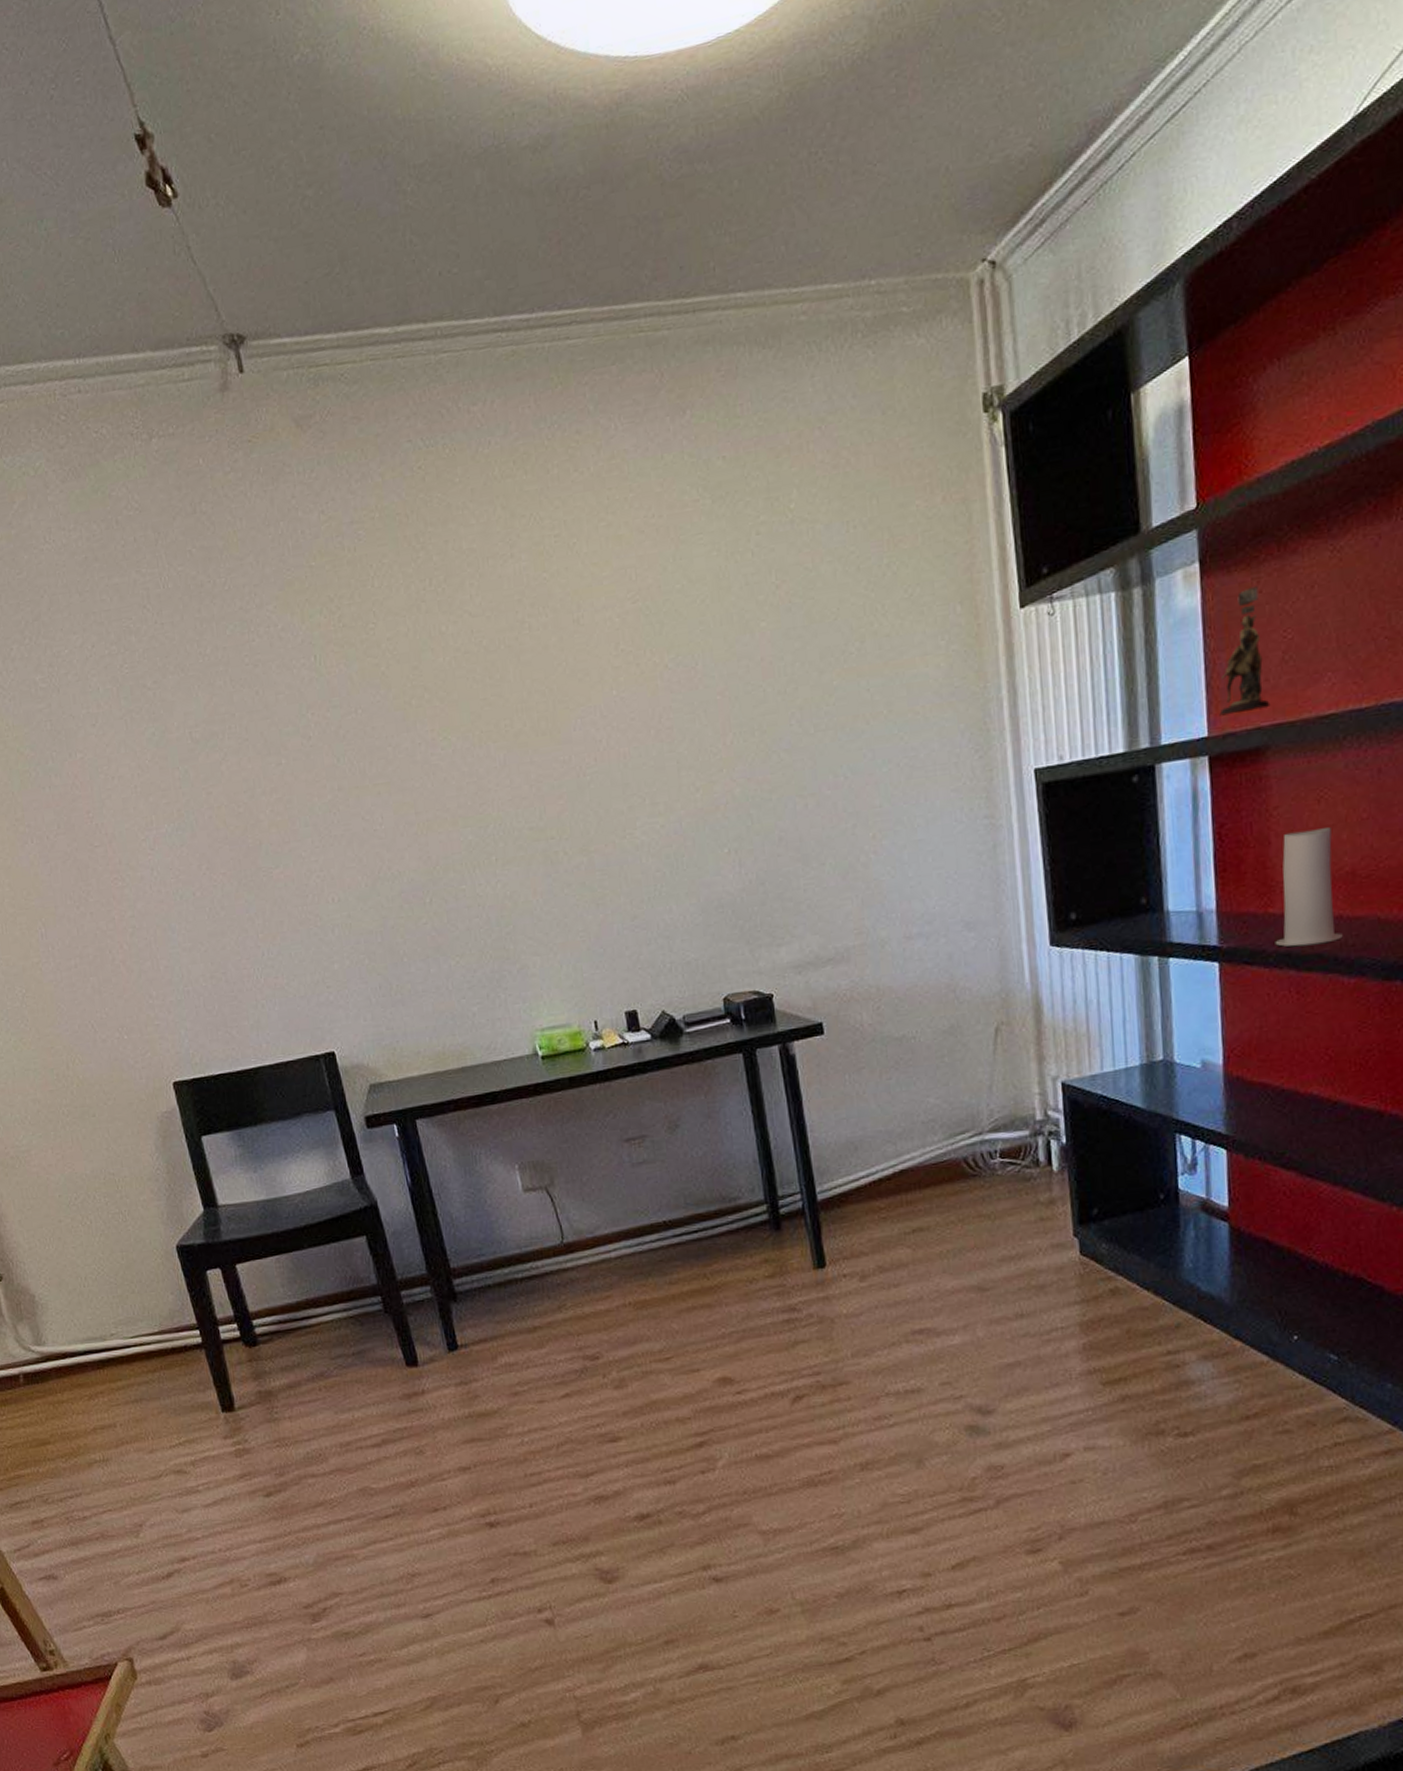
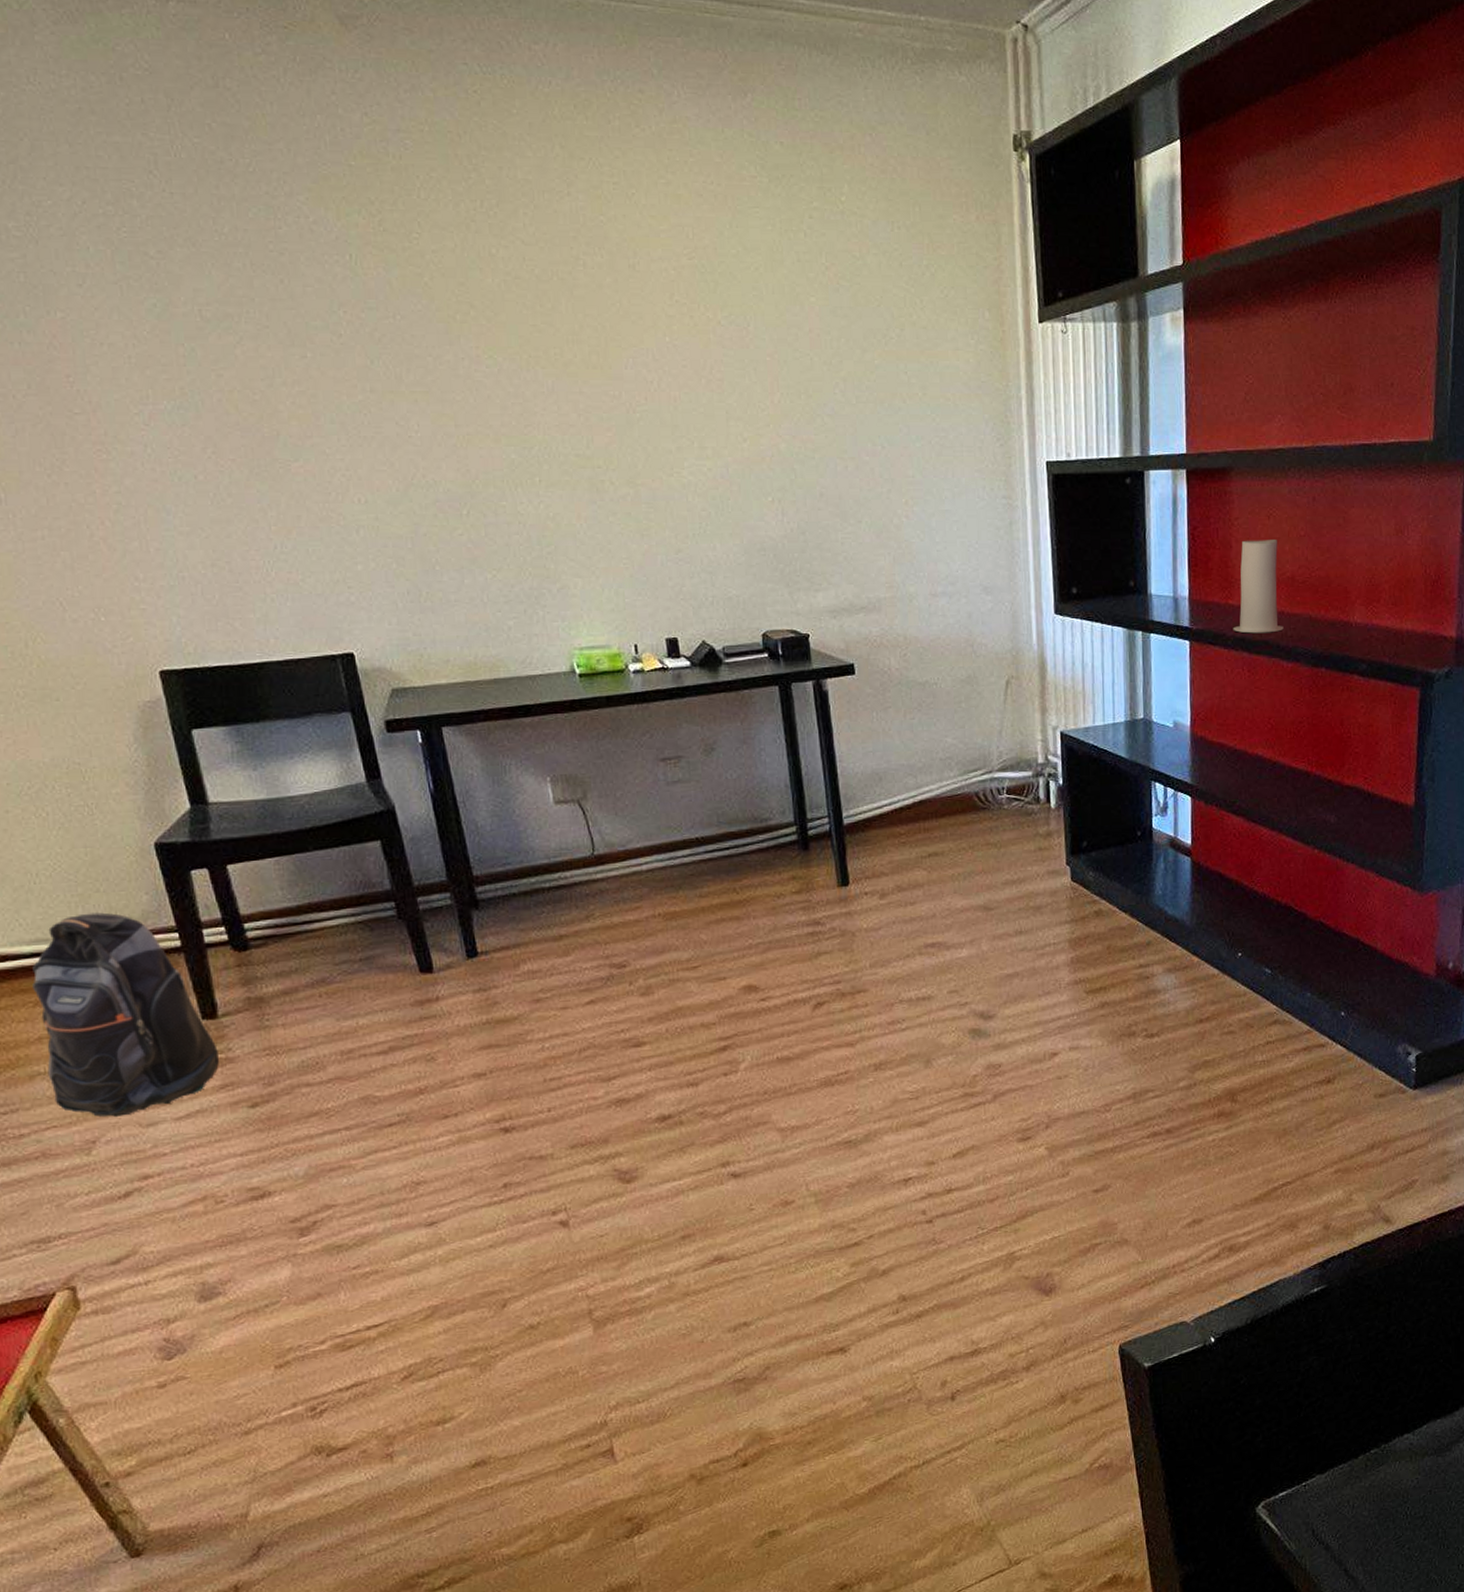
backpack: none [86,1312,239,1503] -> present [32,912,220,1117]
decorative figurine: present [1219,586,1271,716] -> none [1195,336,1235,438]

